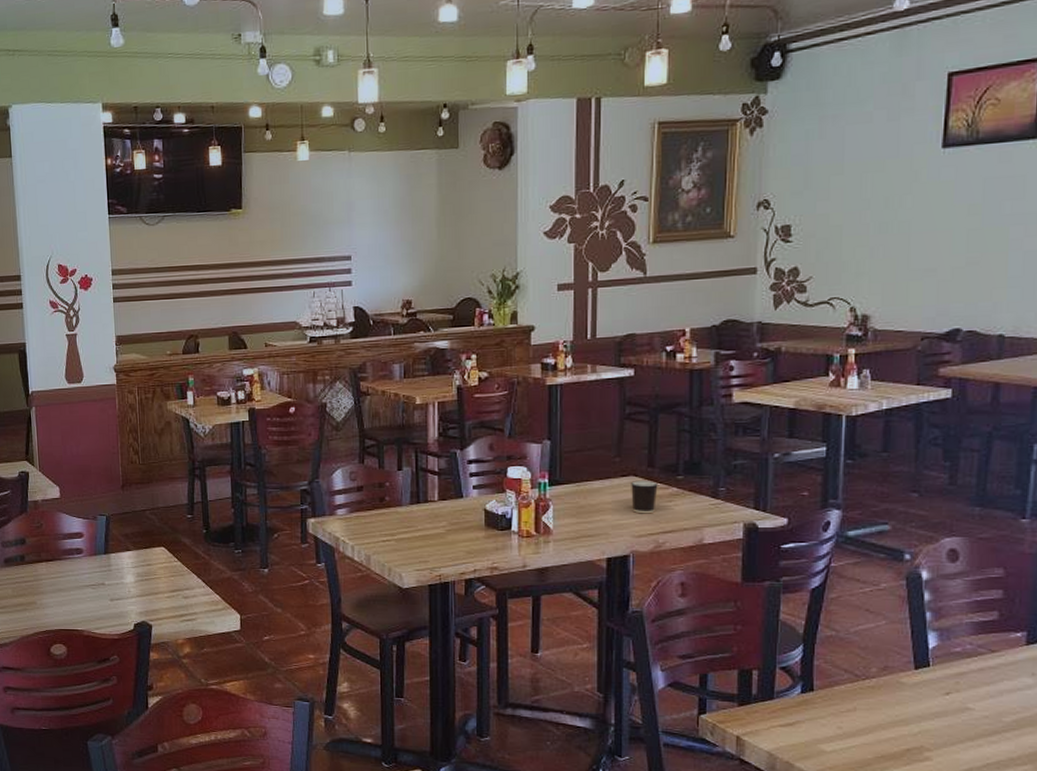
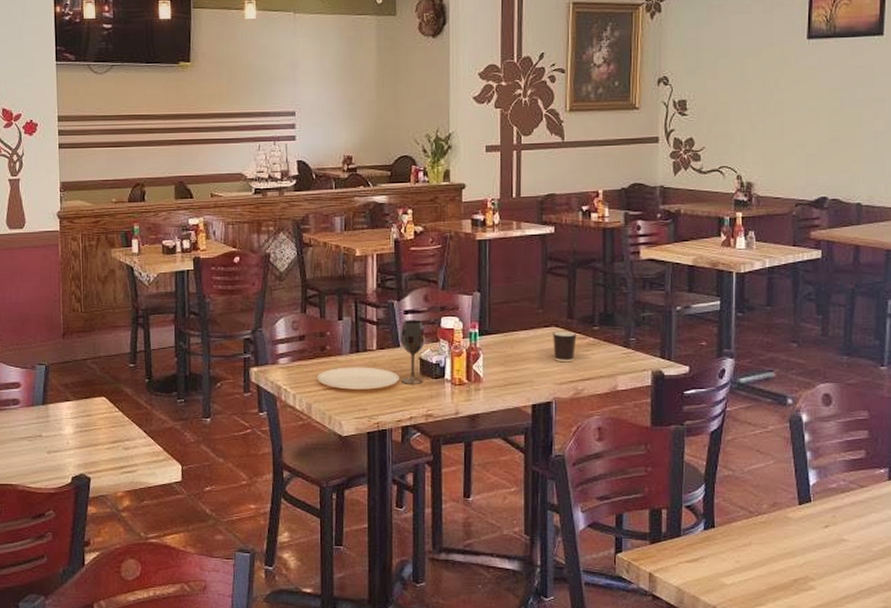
plate: none [376,518,462,541] -> present [317,367,399,390]
wine glass: none [463,469,491,537] -> present [400,320,426,386]

